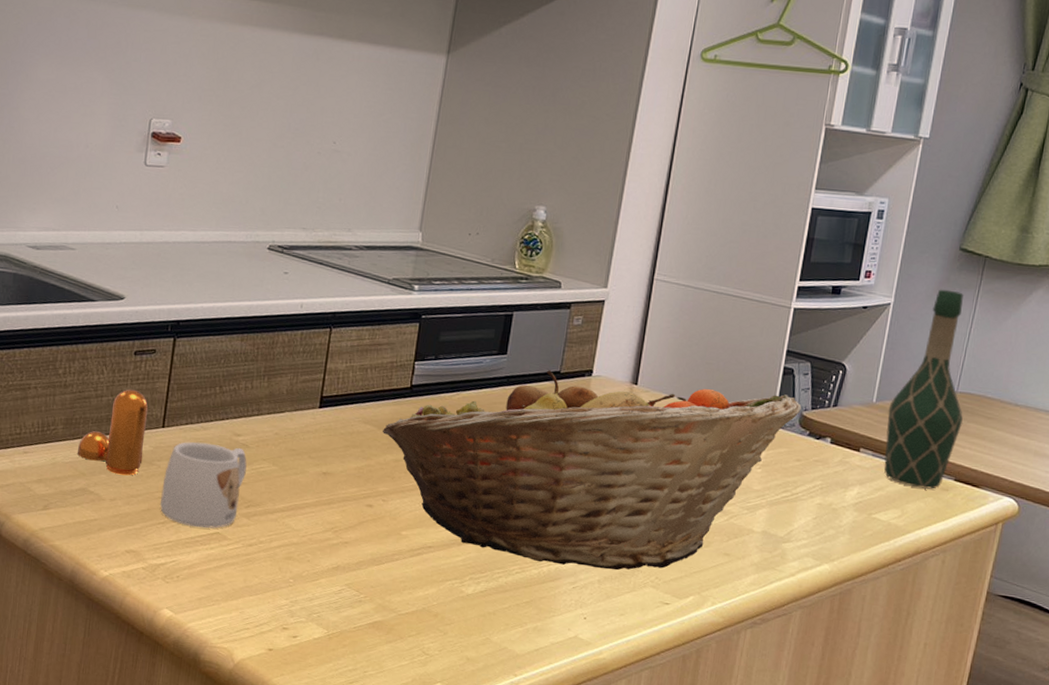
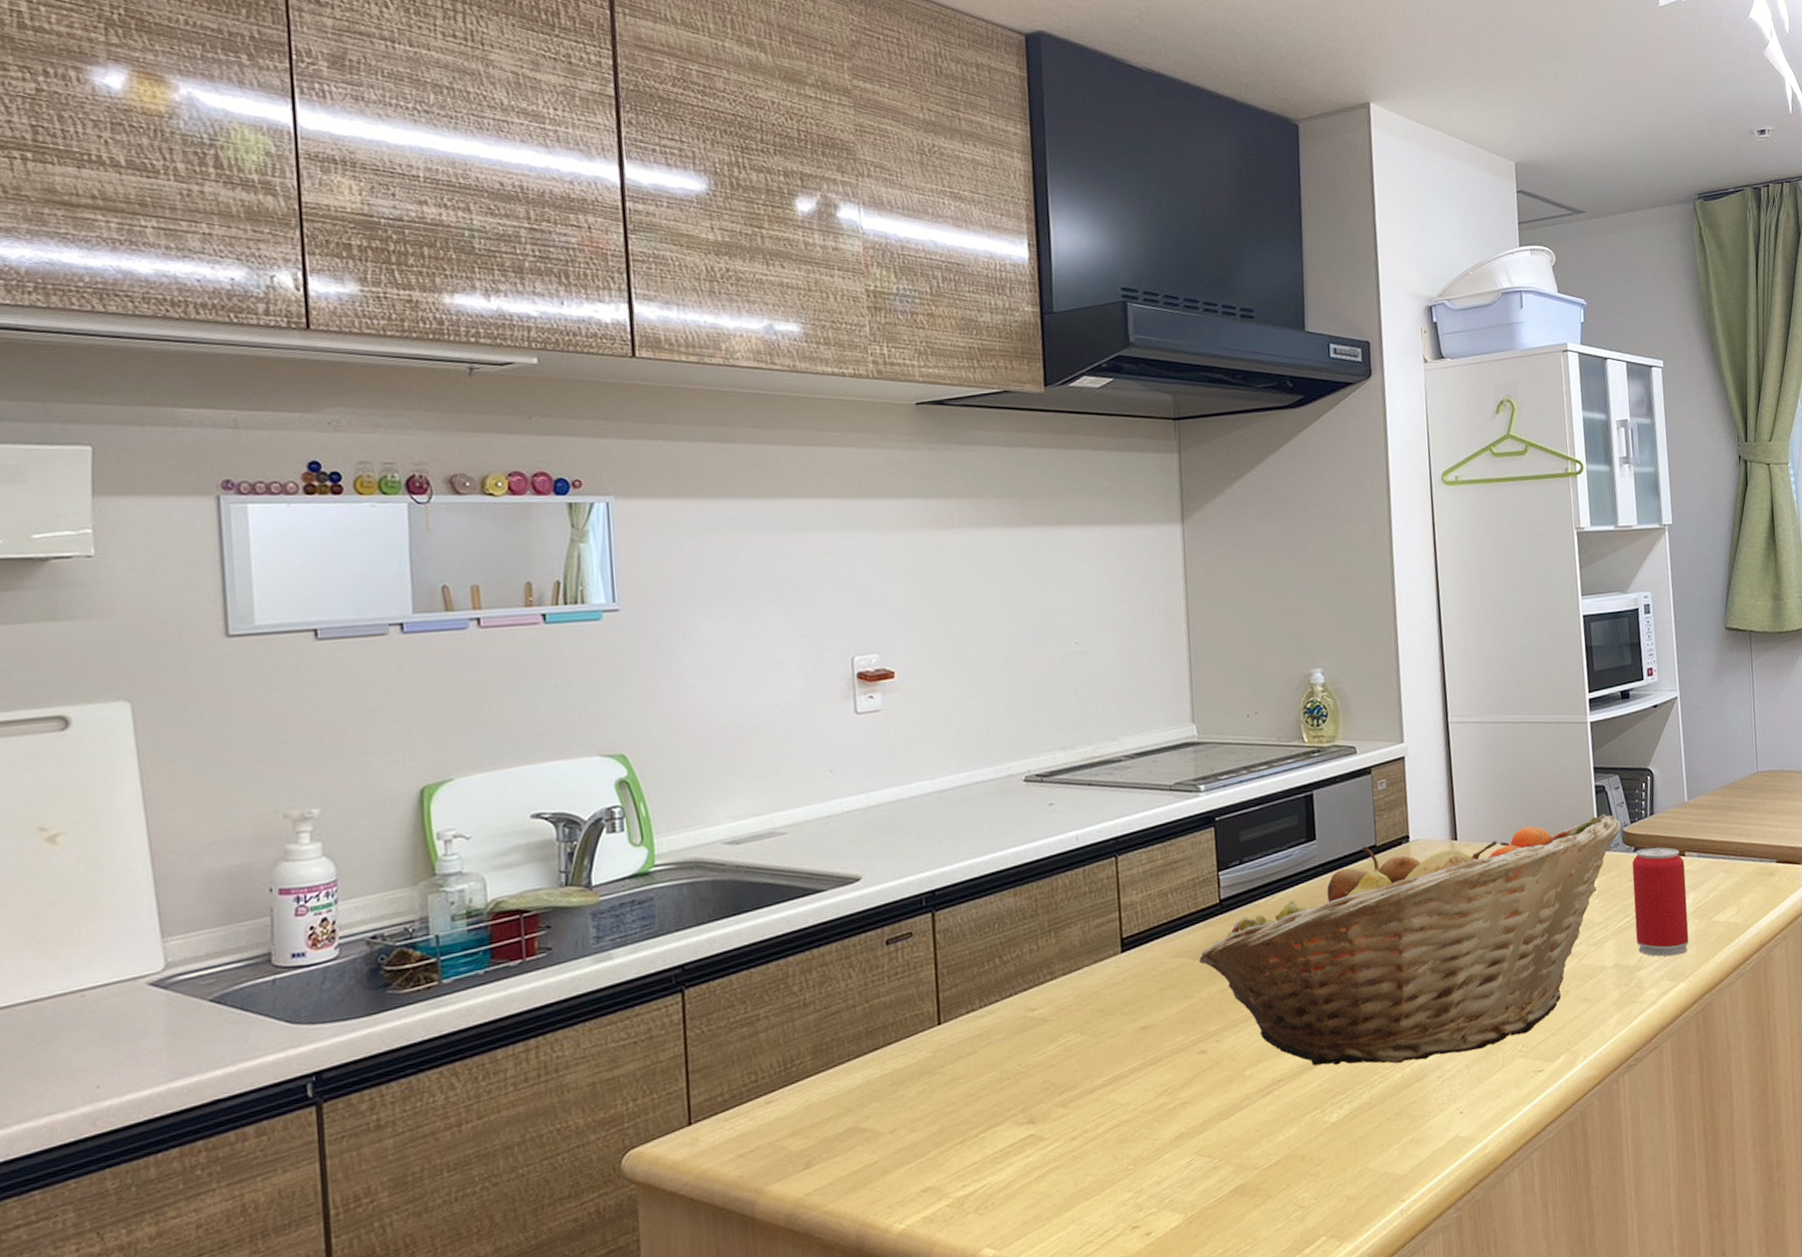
pepper shaker: present [78,389,149,476] -> none [836,987,922,1099]
mug: present [159,441,247,528] -> none [952,1024,1051,1137]
beverage can: none [789,434,858,540] -> present [1632,847,1689,957]
wine bottle: present [883,289,964,490] -> none [1700,671,1770,879]

